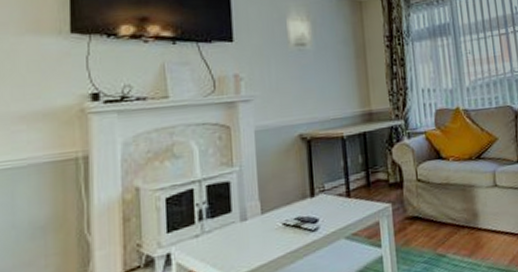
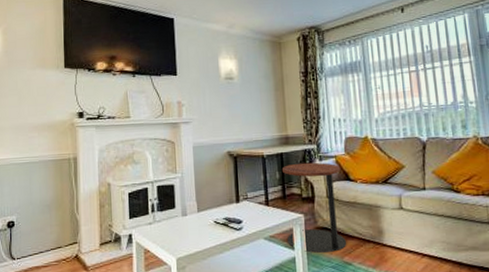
side table: none [365,140,440,249] -> present [281,162,347,254]

